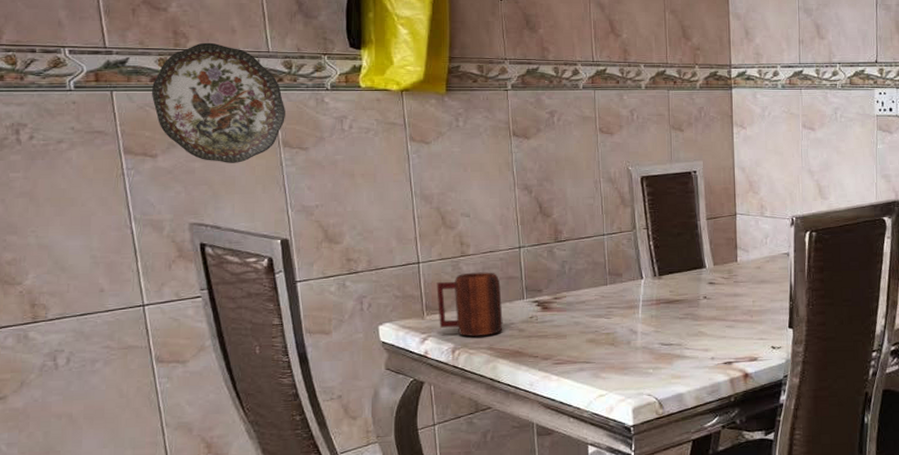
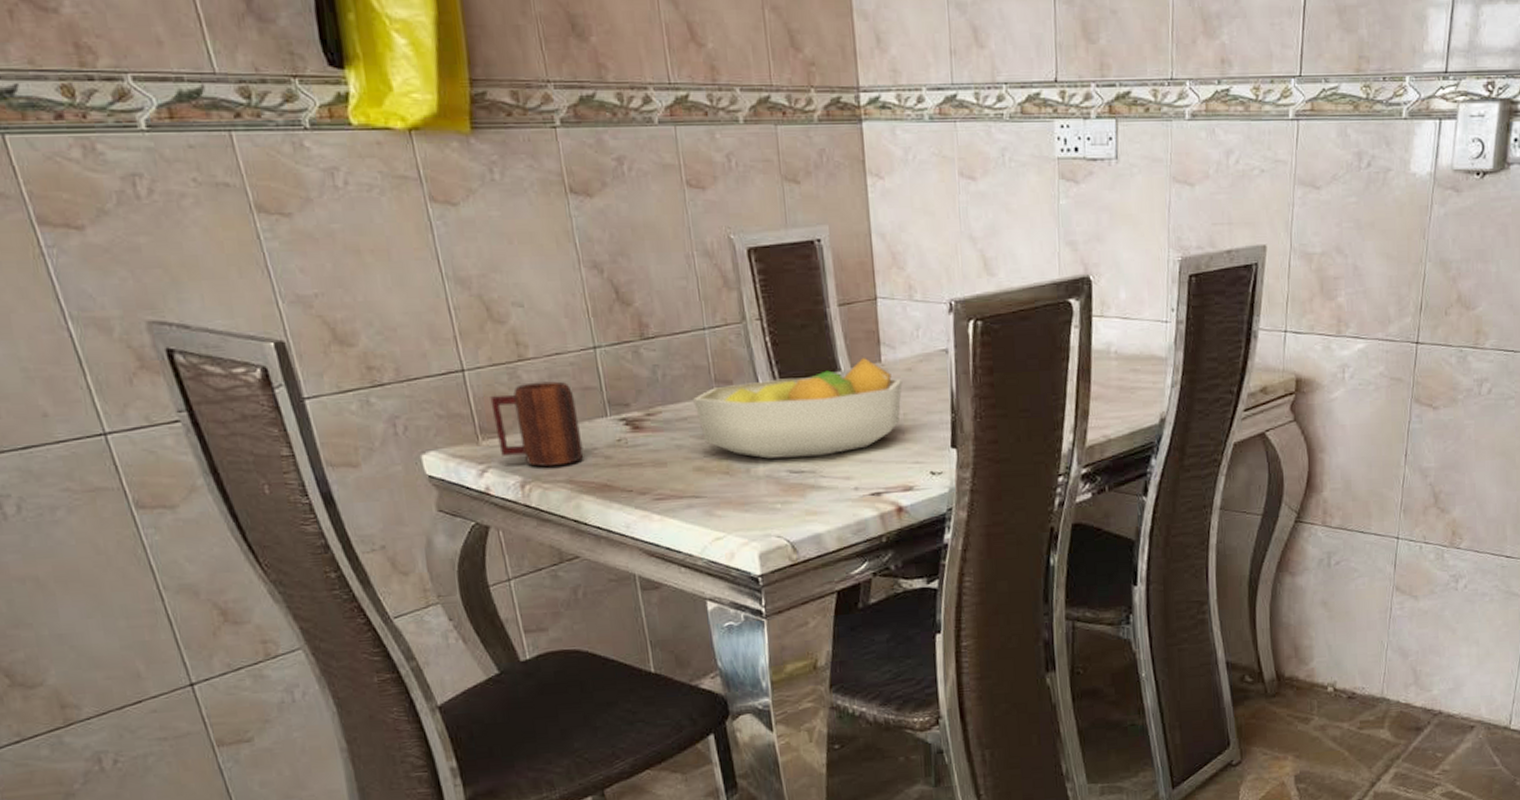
decorative plate: present [152,42,285,163] -> none [58,60,254,237]
fruit bowl: none [591,259,753,334] -> present [693,358,903,459]

